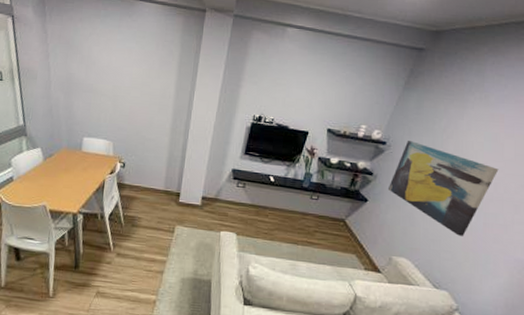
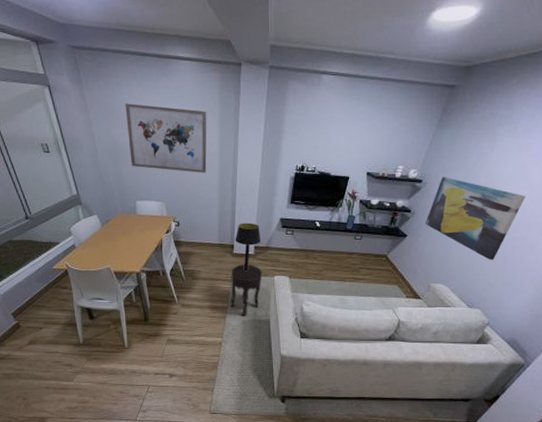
wall art: none [83,39,167,115] -> present [125,103,207,173]
side table: none [169,214,208,274] -> present [230,264,263,316]
table lamp: none [182,170,210,224] -> present [235,222,261,272]

